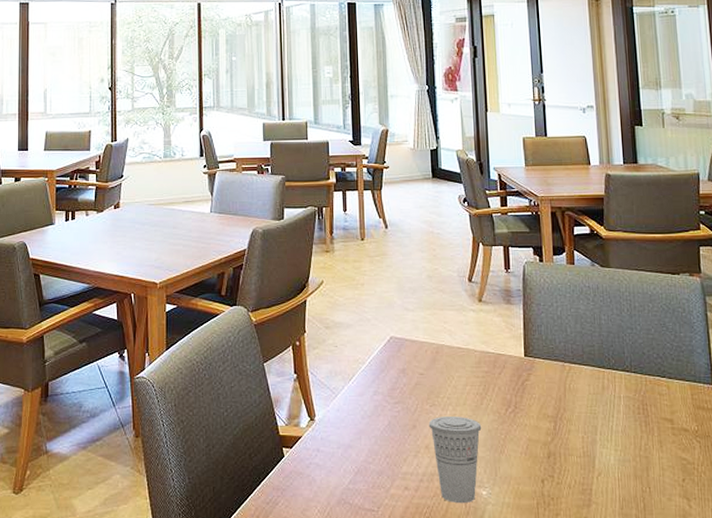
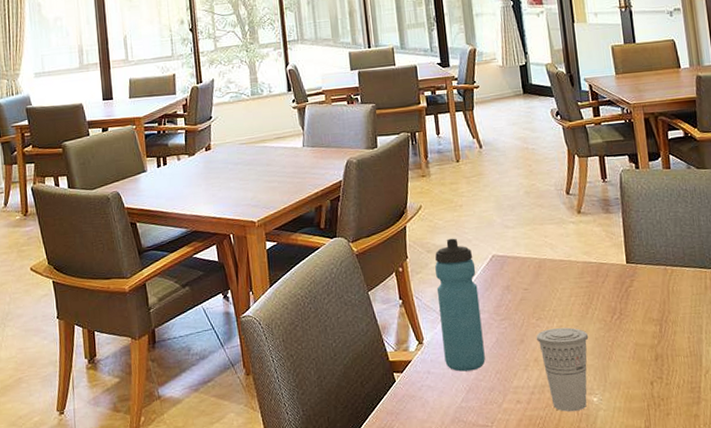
water bottle: none [332,316,376,452] -> present [435,238,485,372]

